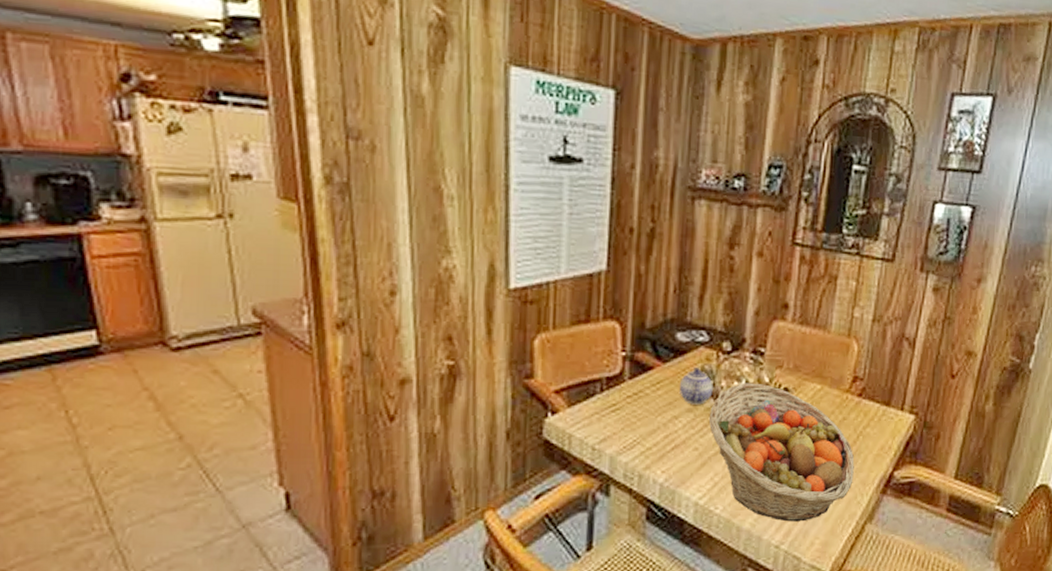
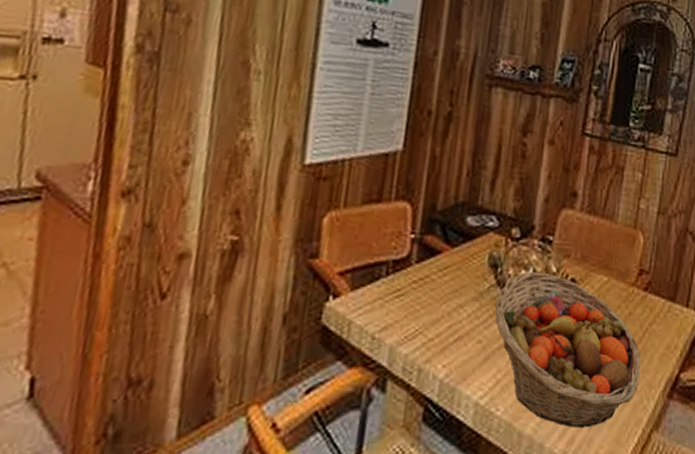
teapot: present [679,368,713,405] -> none [466,253,501,293]

